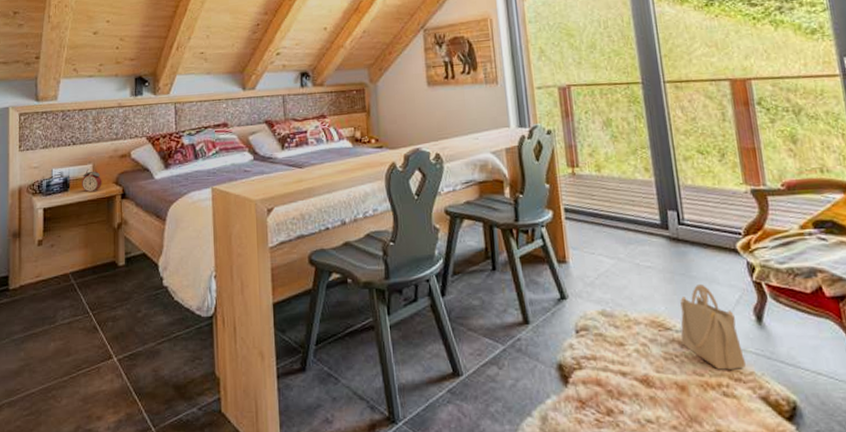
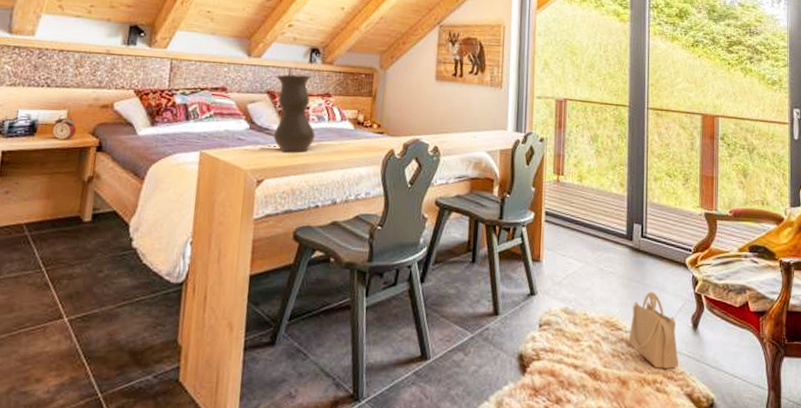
vase: none [271,100,316,180] -> present [273,74,315,154]

